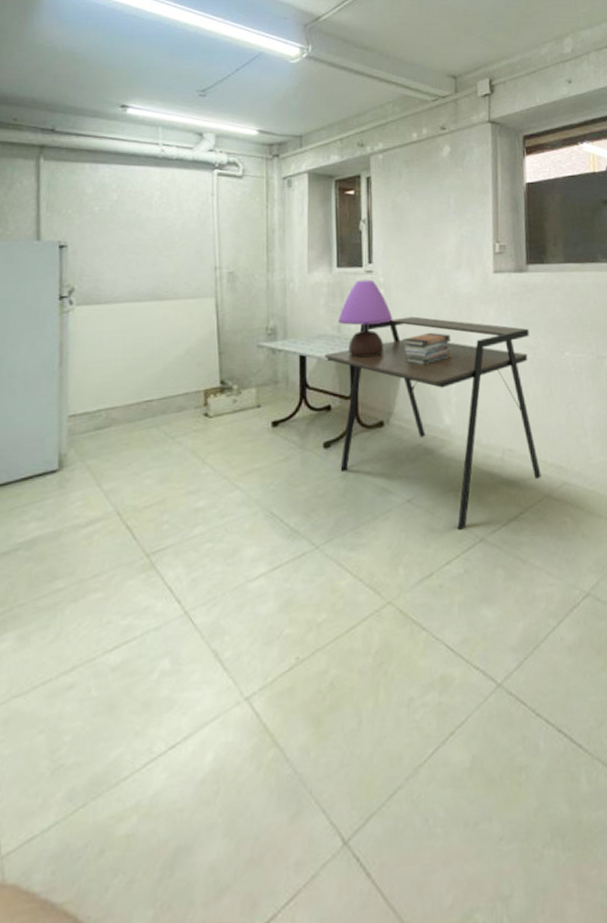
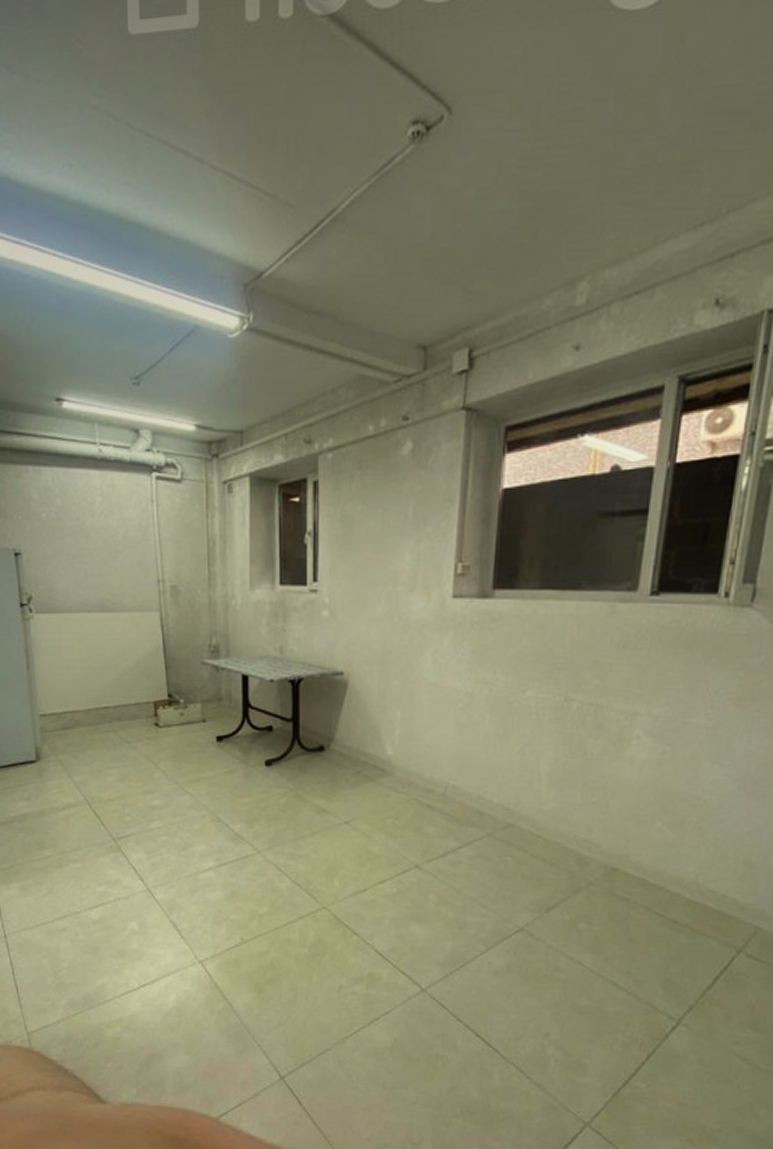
desk: present [323,316,542,531] -> none [265,642,488,856]
table lamp: present [338,279,393,358] -> none [281,599,338,682]
book stack: present [402,332,451,365] -> none [346,659,398,694]

